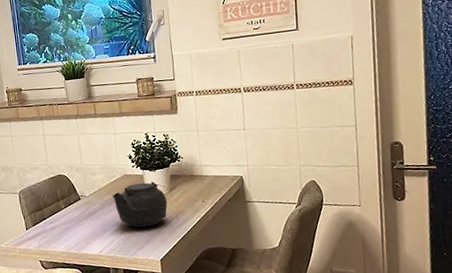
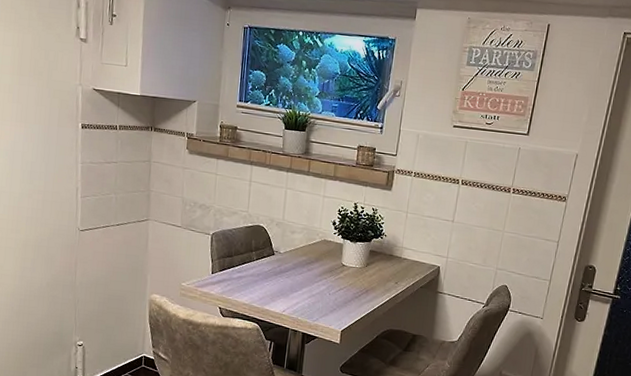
teapot: present [113,182,169,228] -> none [308,251,365,297]

